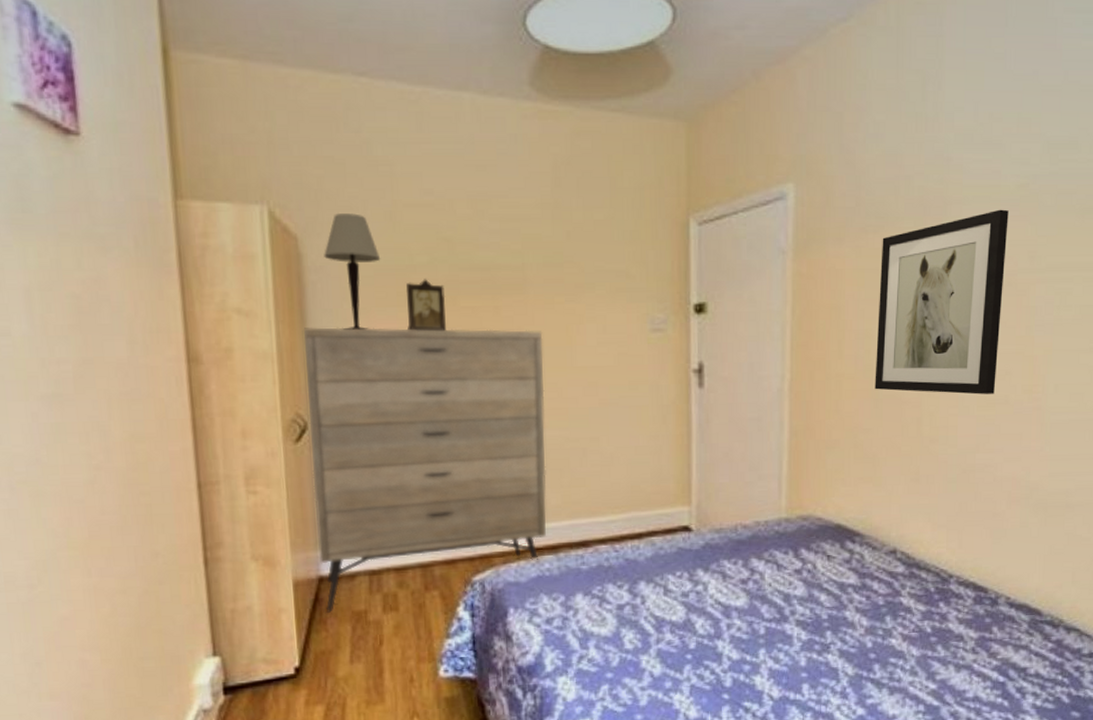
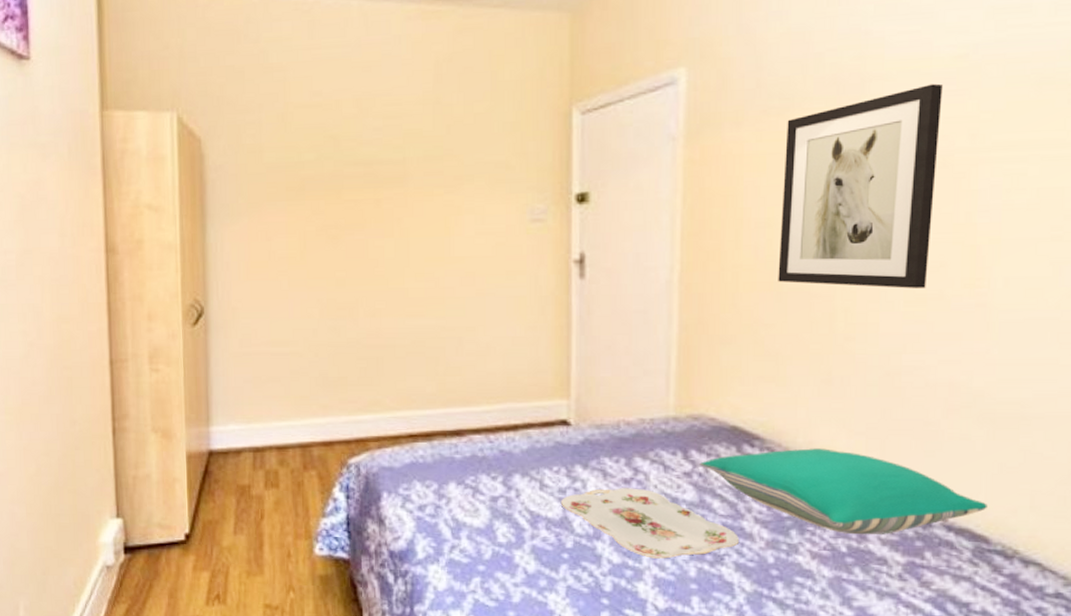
dresser: present [303,327,546,613] -> none [203,220,422,485]
table lamp: present [324,213,381,331] -> none [223,116,273,223]
photo frame: present [405,279,446,332] -> none [294,174,331,224]
serving tray: none [683,587,843,652] -> present [560,488,740,559]
pillow: none [808,541,1040,617] -> present [700,448,987,535]

